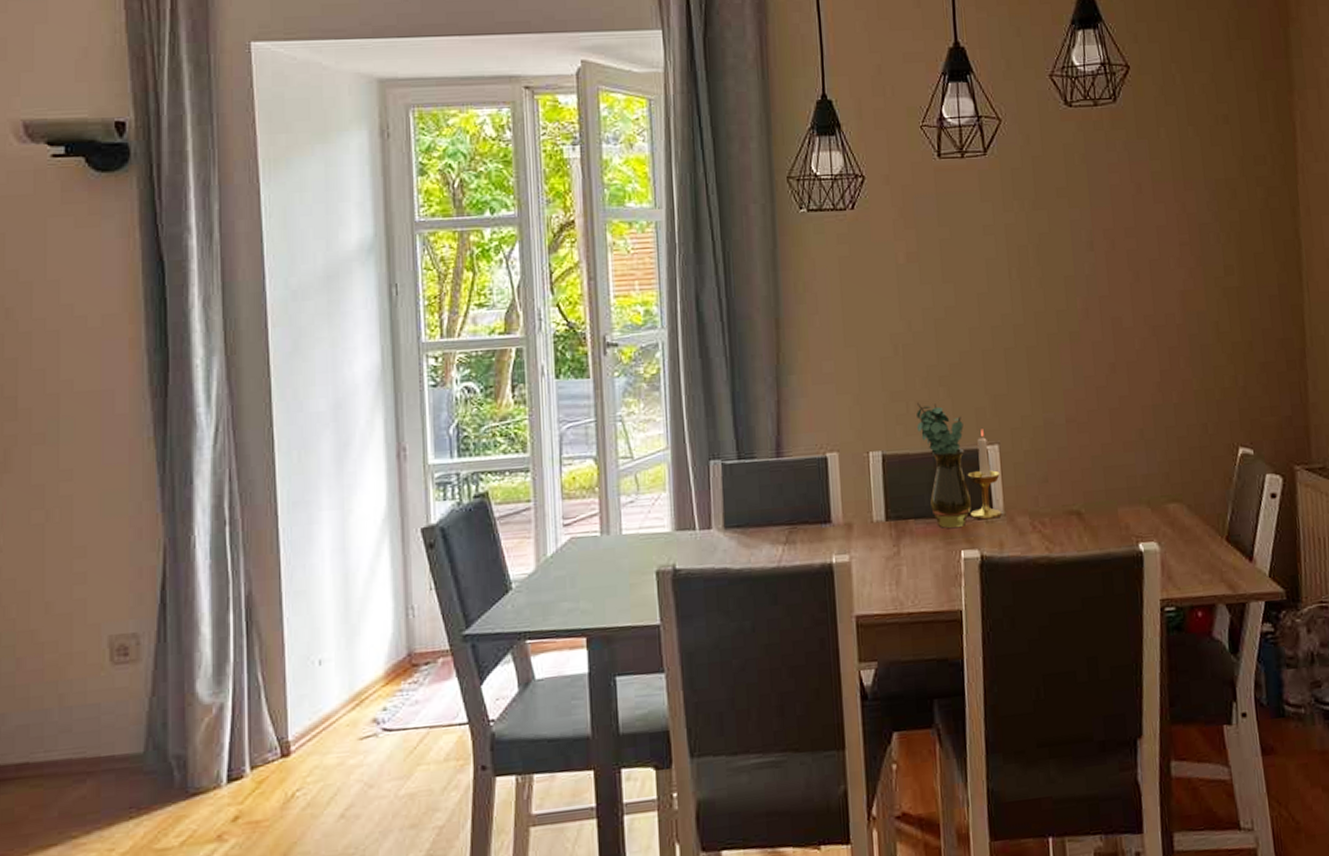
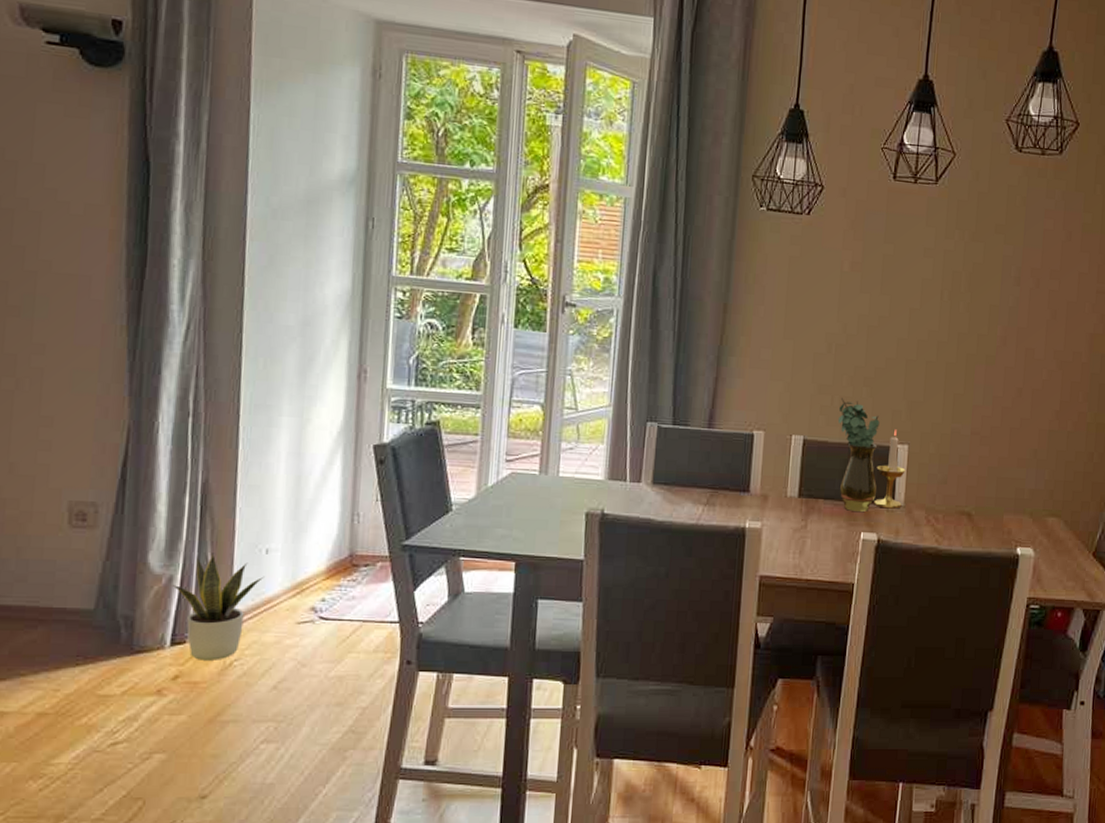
potted plant: none [223,672,320,795] -> present [172,553,265,660]

